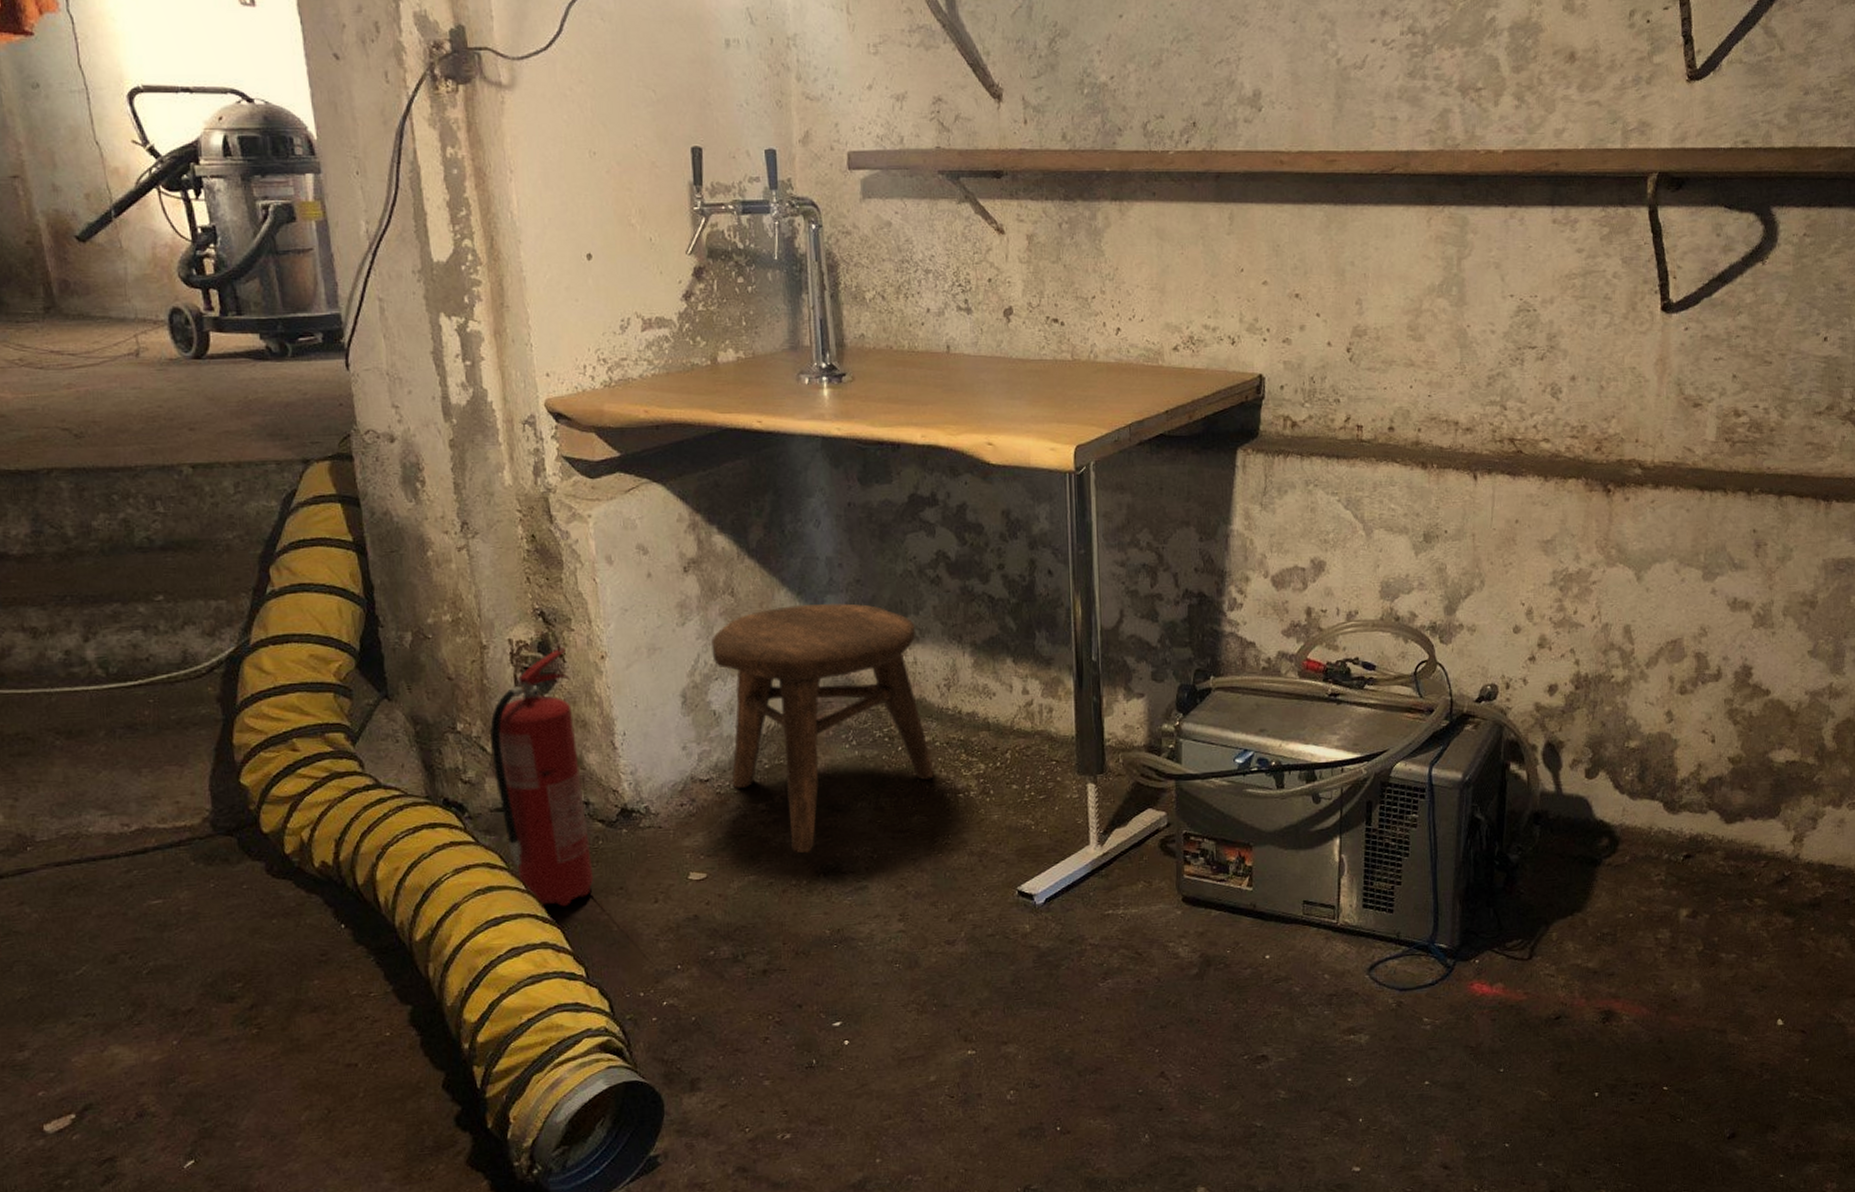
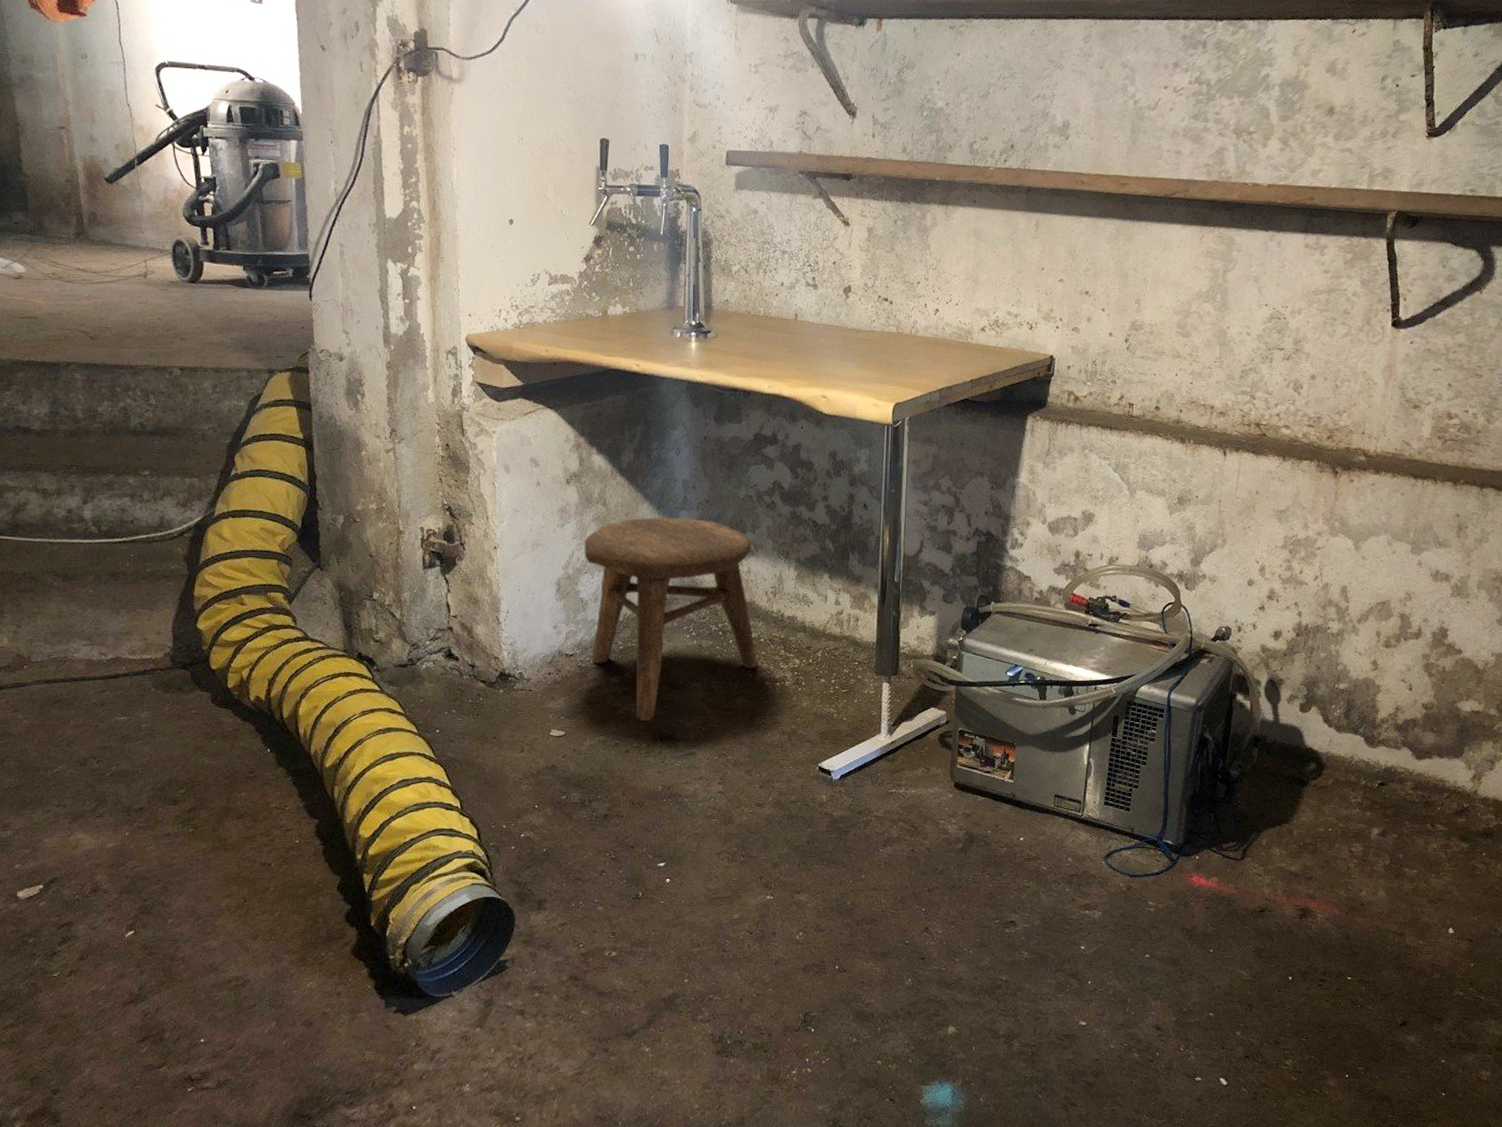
fire extinguisher: present [490,647,594,907] -> none [399,537,474,749]

